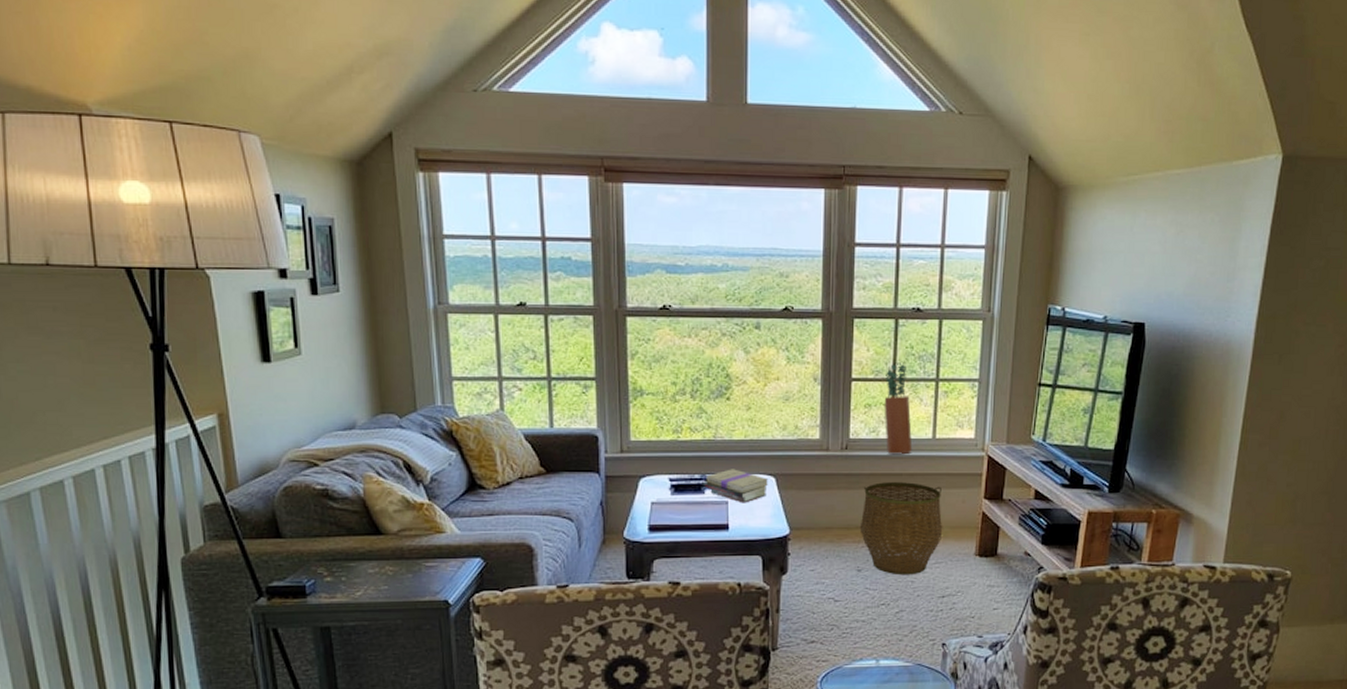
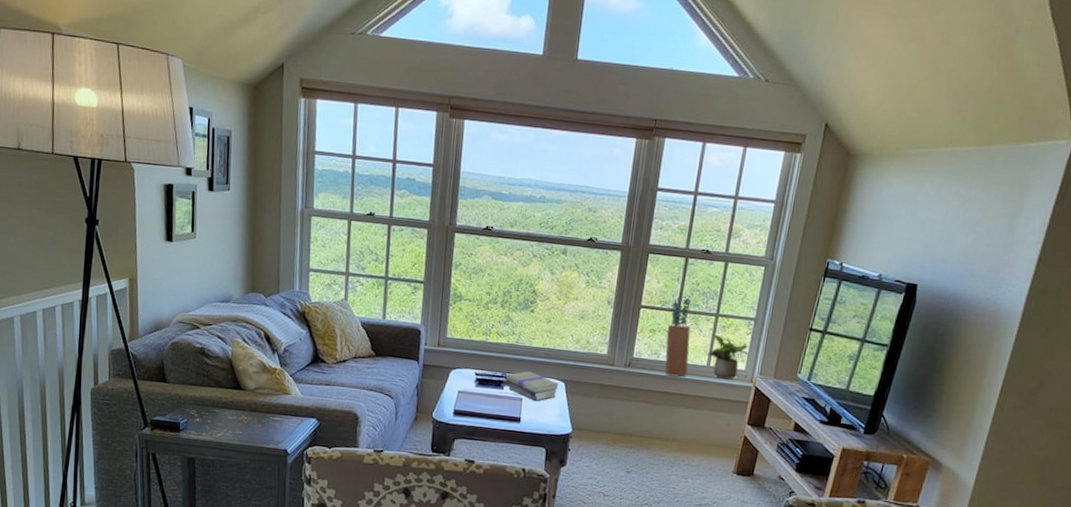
basket: present [859,482,943,575] -> none [633,398,710,482]
potted plant: none [930,402,976,451] -> present [705,334,748,379]

